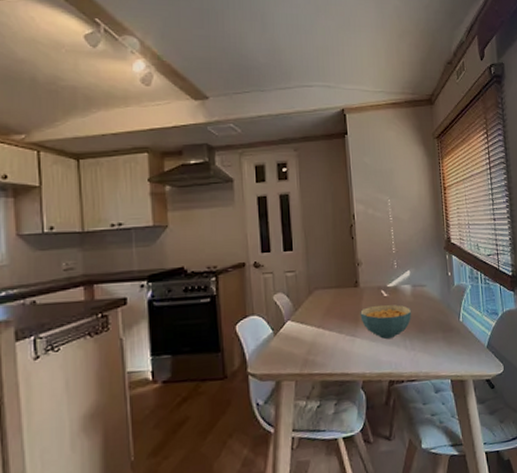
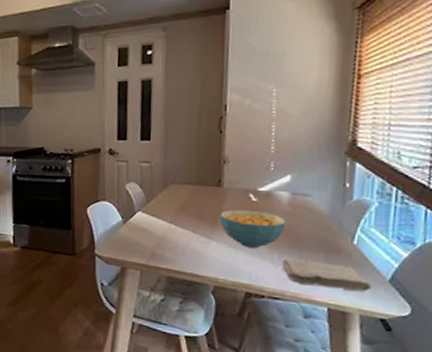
washcloth: none [413,340,477,363] -> present [282,259,371,291]

